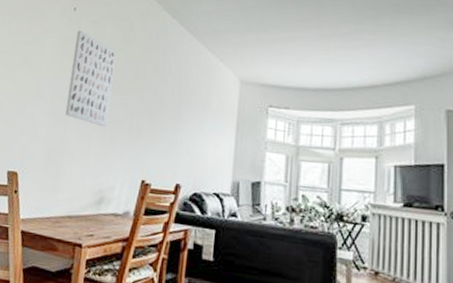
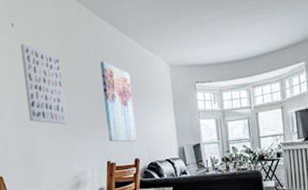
wall art: none [149,62,191,163] -> present [100,61,137,142]

